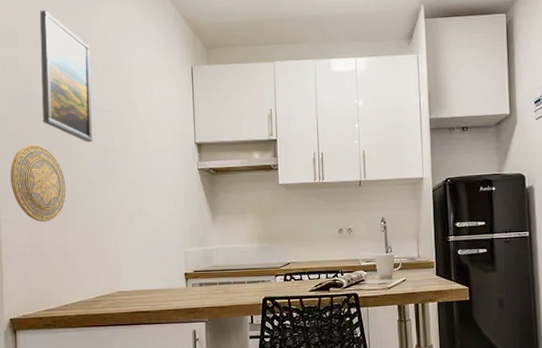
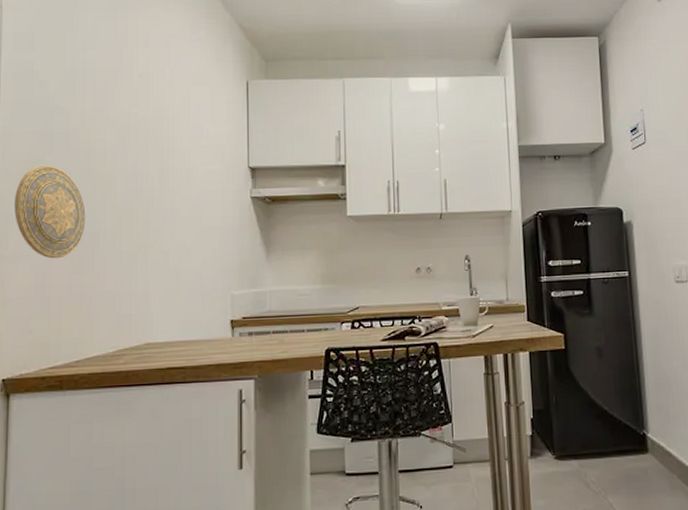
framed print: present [39,10,93,143] -> none [60,10,124,165]

